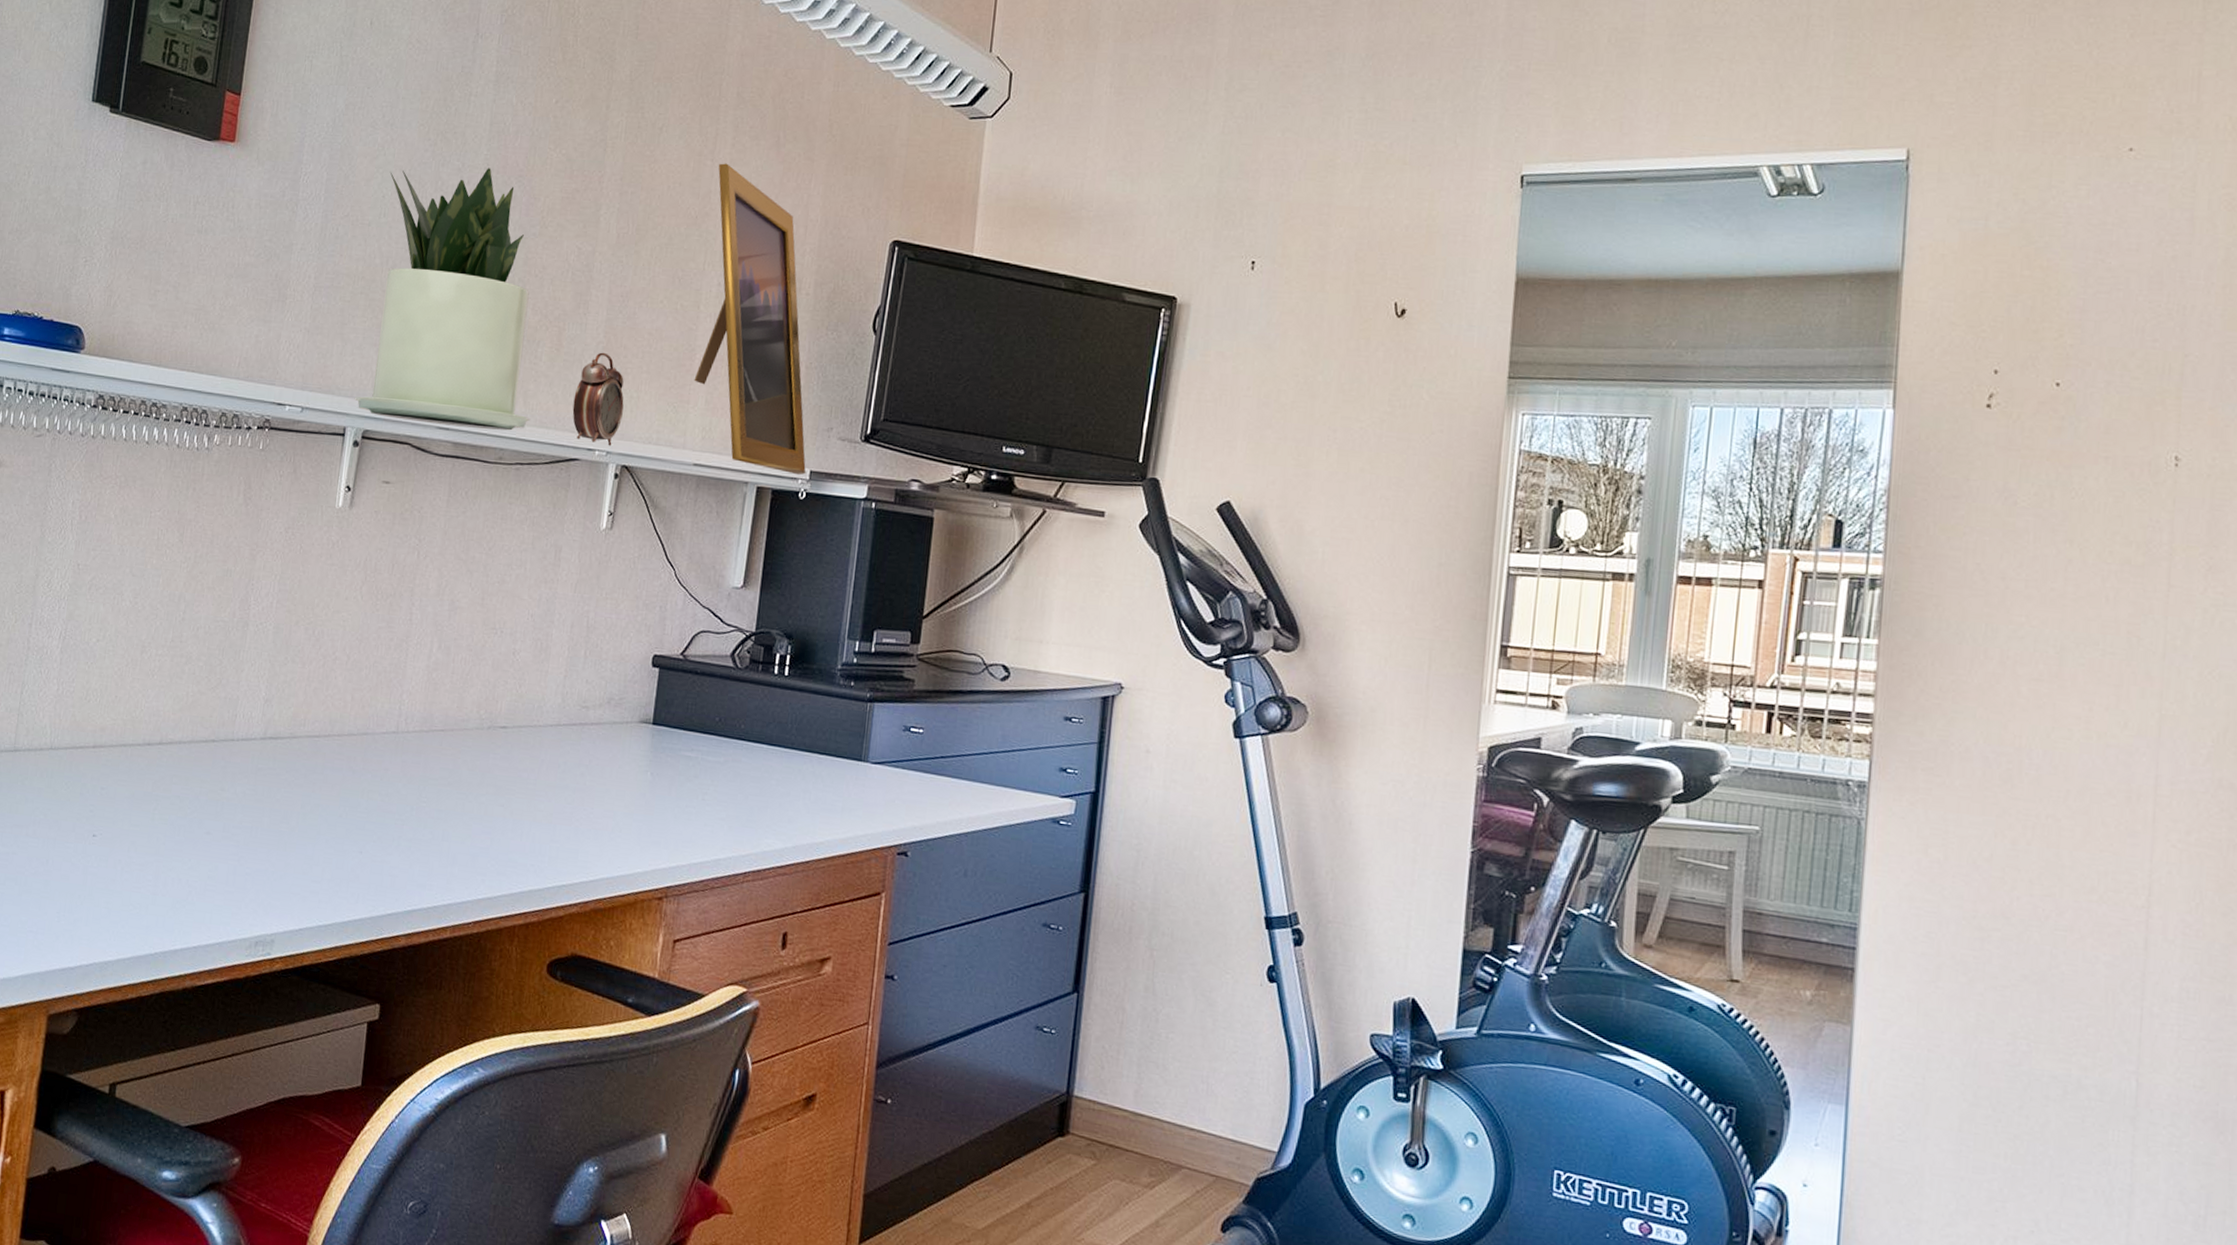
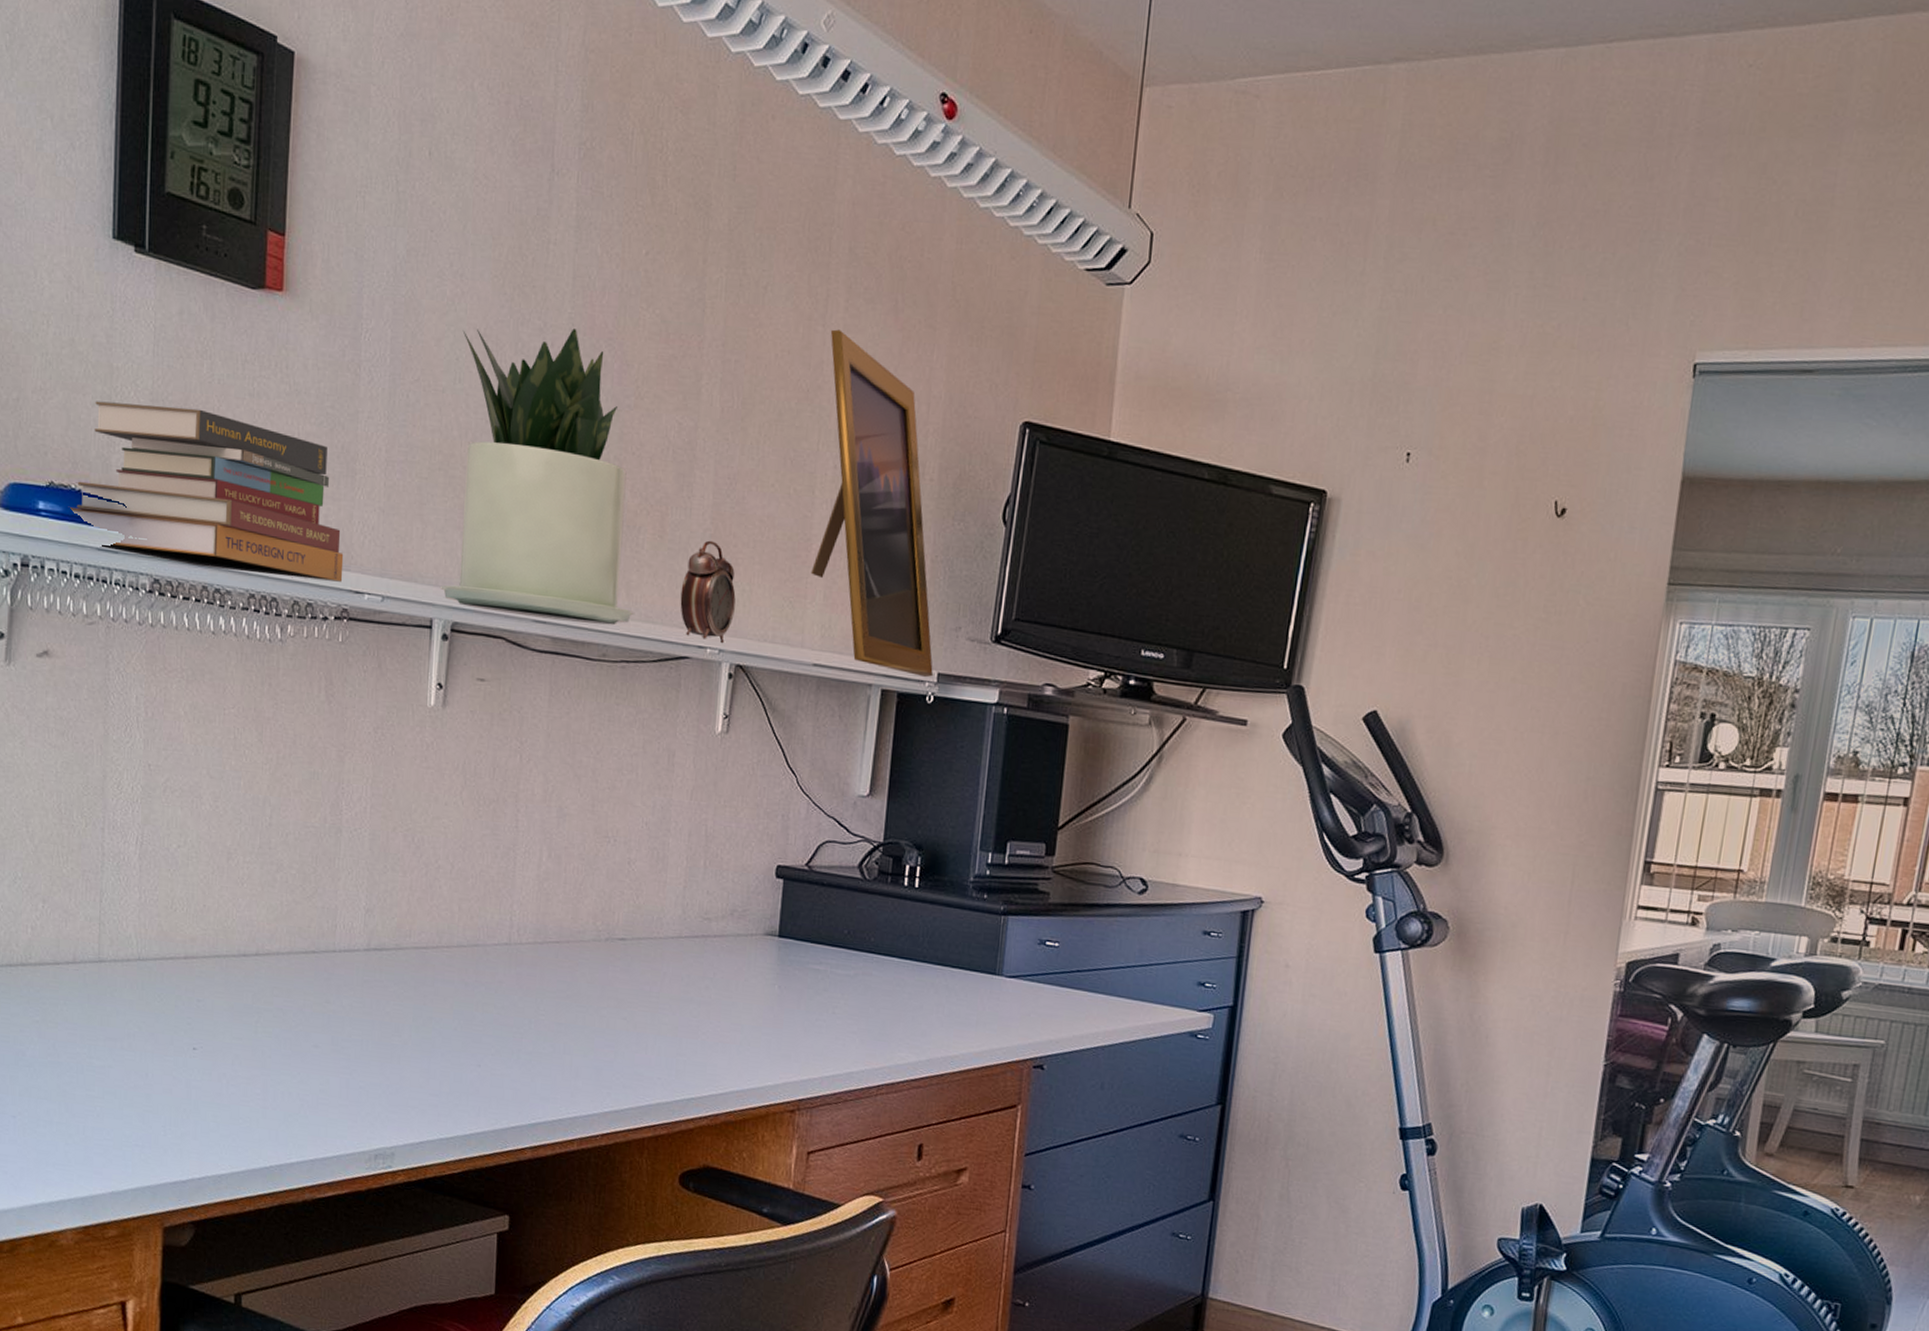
books: none [31,239,270,395] -> present [70,401,344,582]

